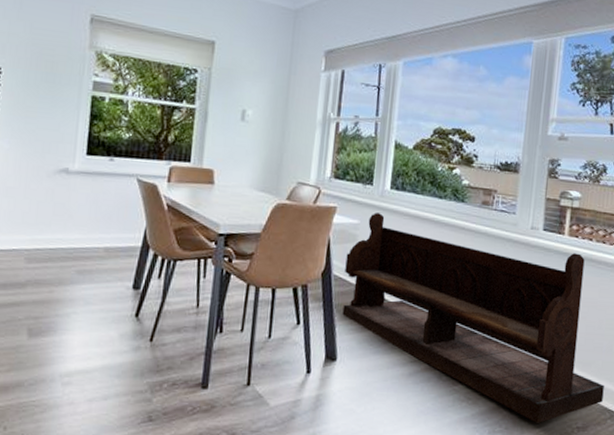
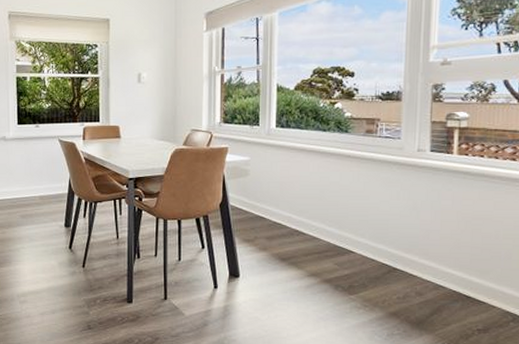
bench: present [342,213,604,423] -> none [240,149,505,326]

